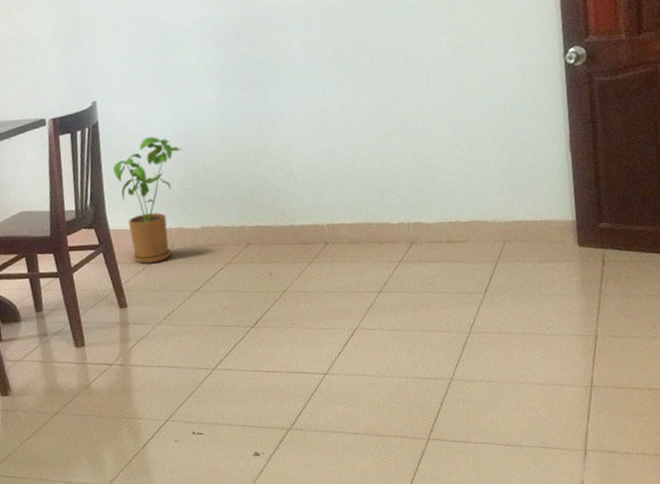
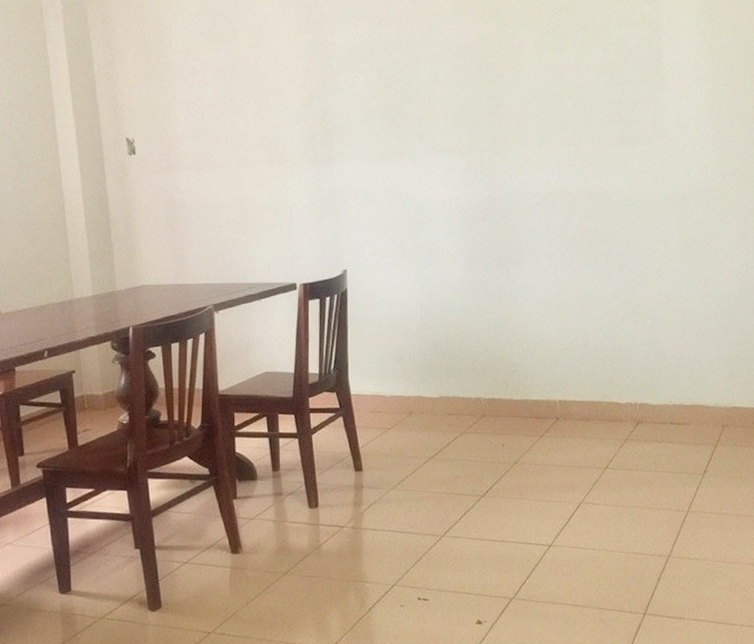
house plant: present [113,136,182,264] -> none [359,307,426,429]

